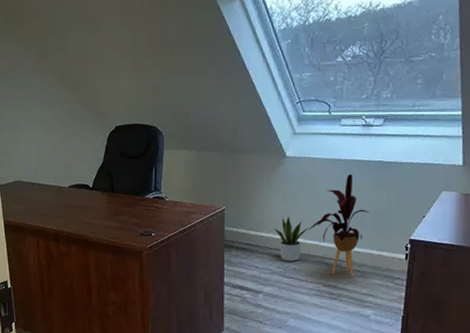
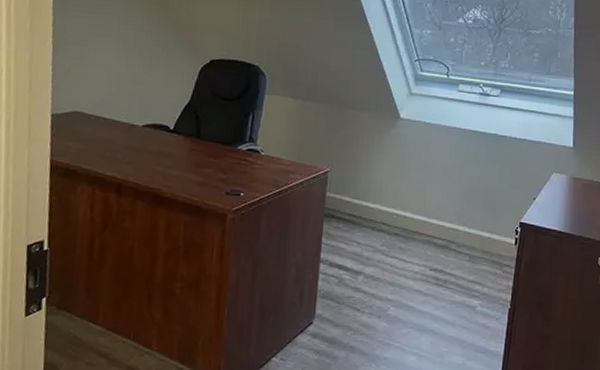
potted plant: present [274,215,308,262] -> none [381,185,418,239]
house plant: present [308,173,368,277] -> none [418,144,481,262]

